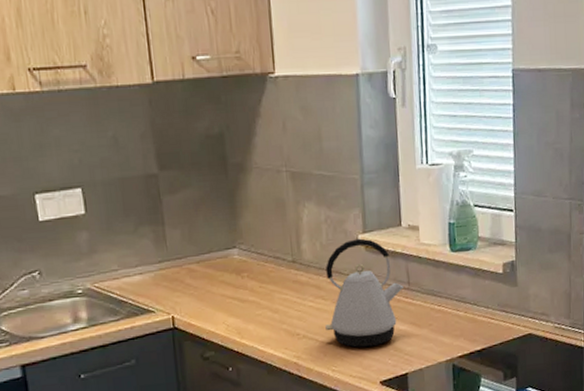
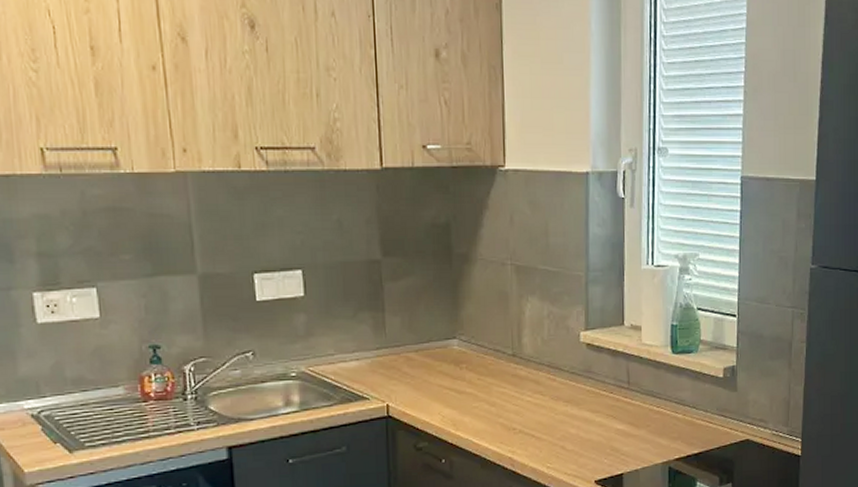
kettle: present [325,238,403,348] -> none [542,335,623,445]

